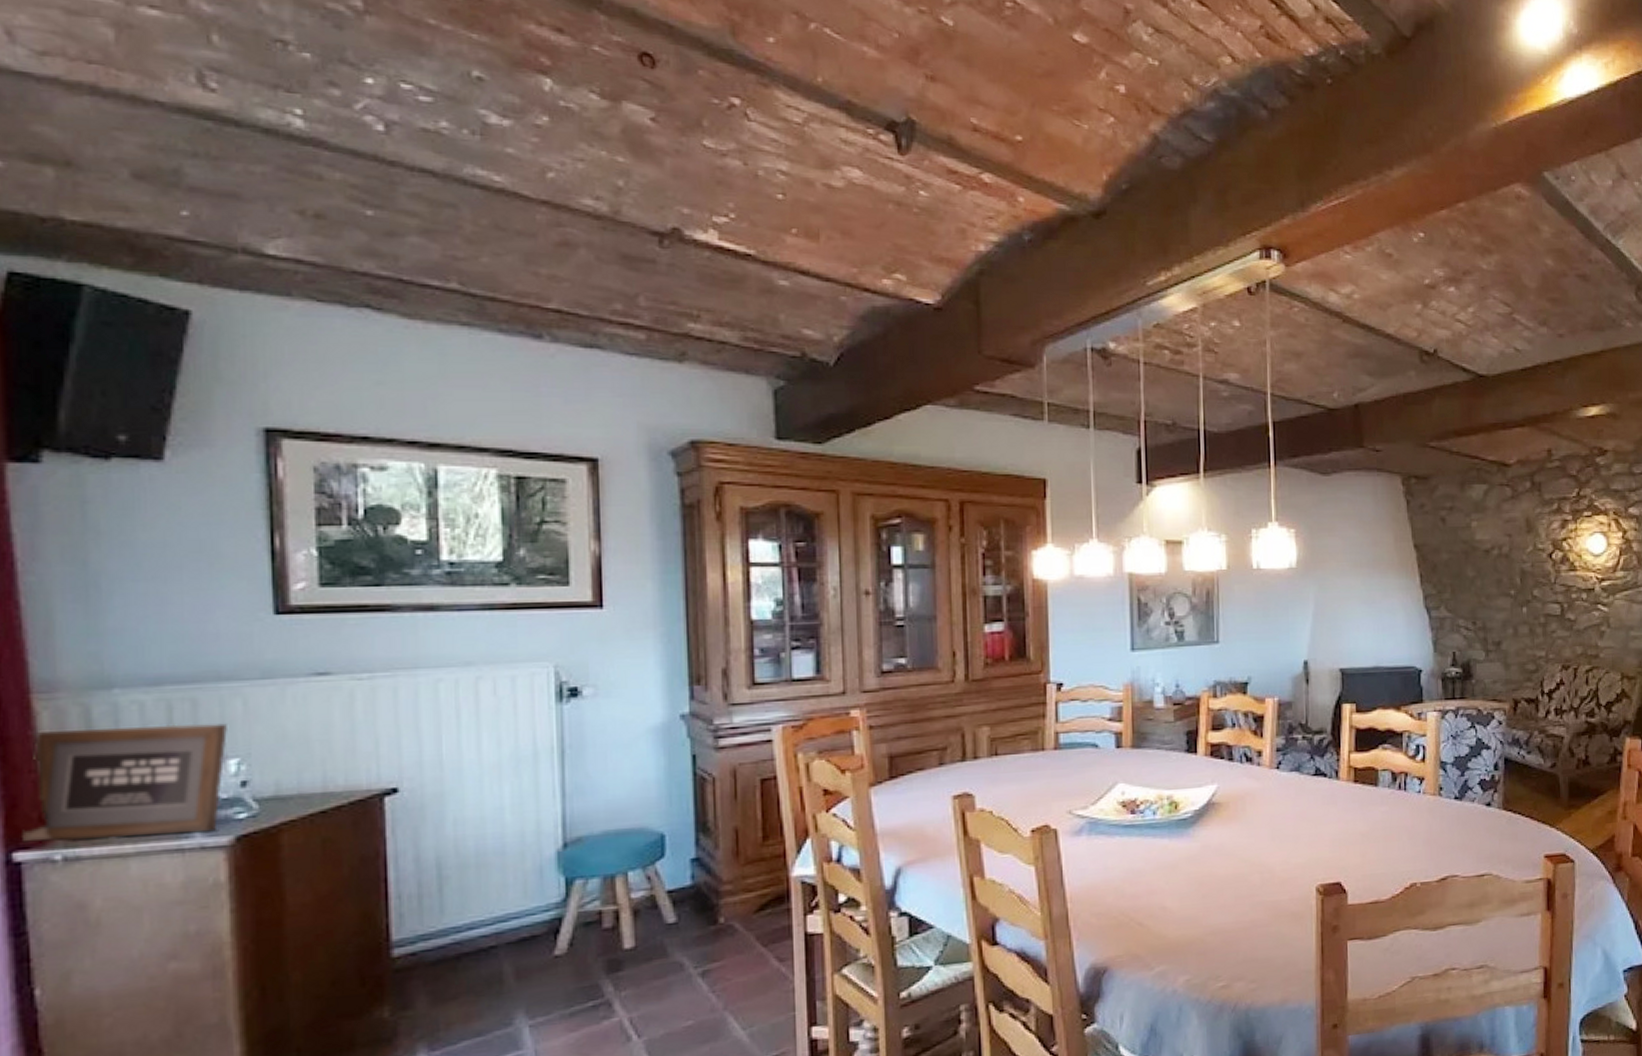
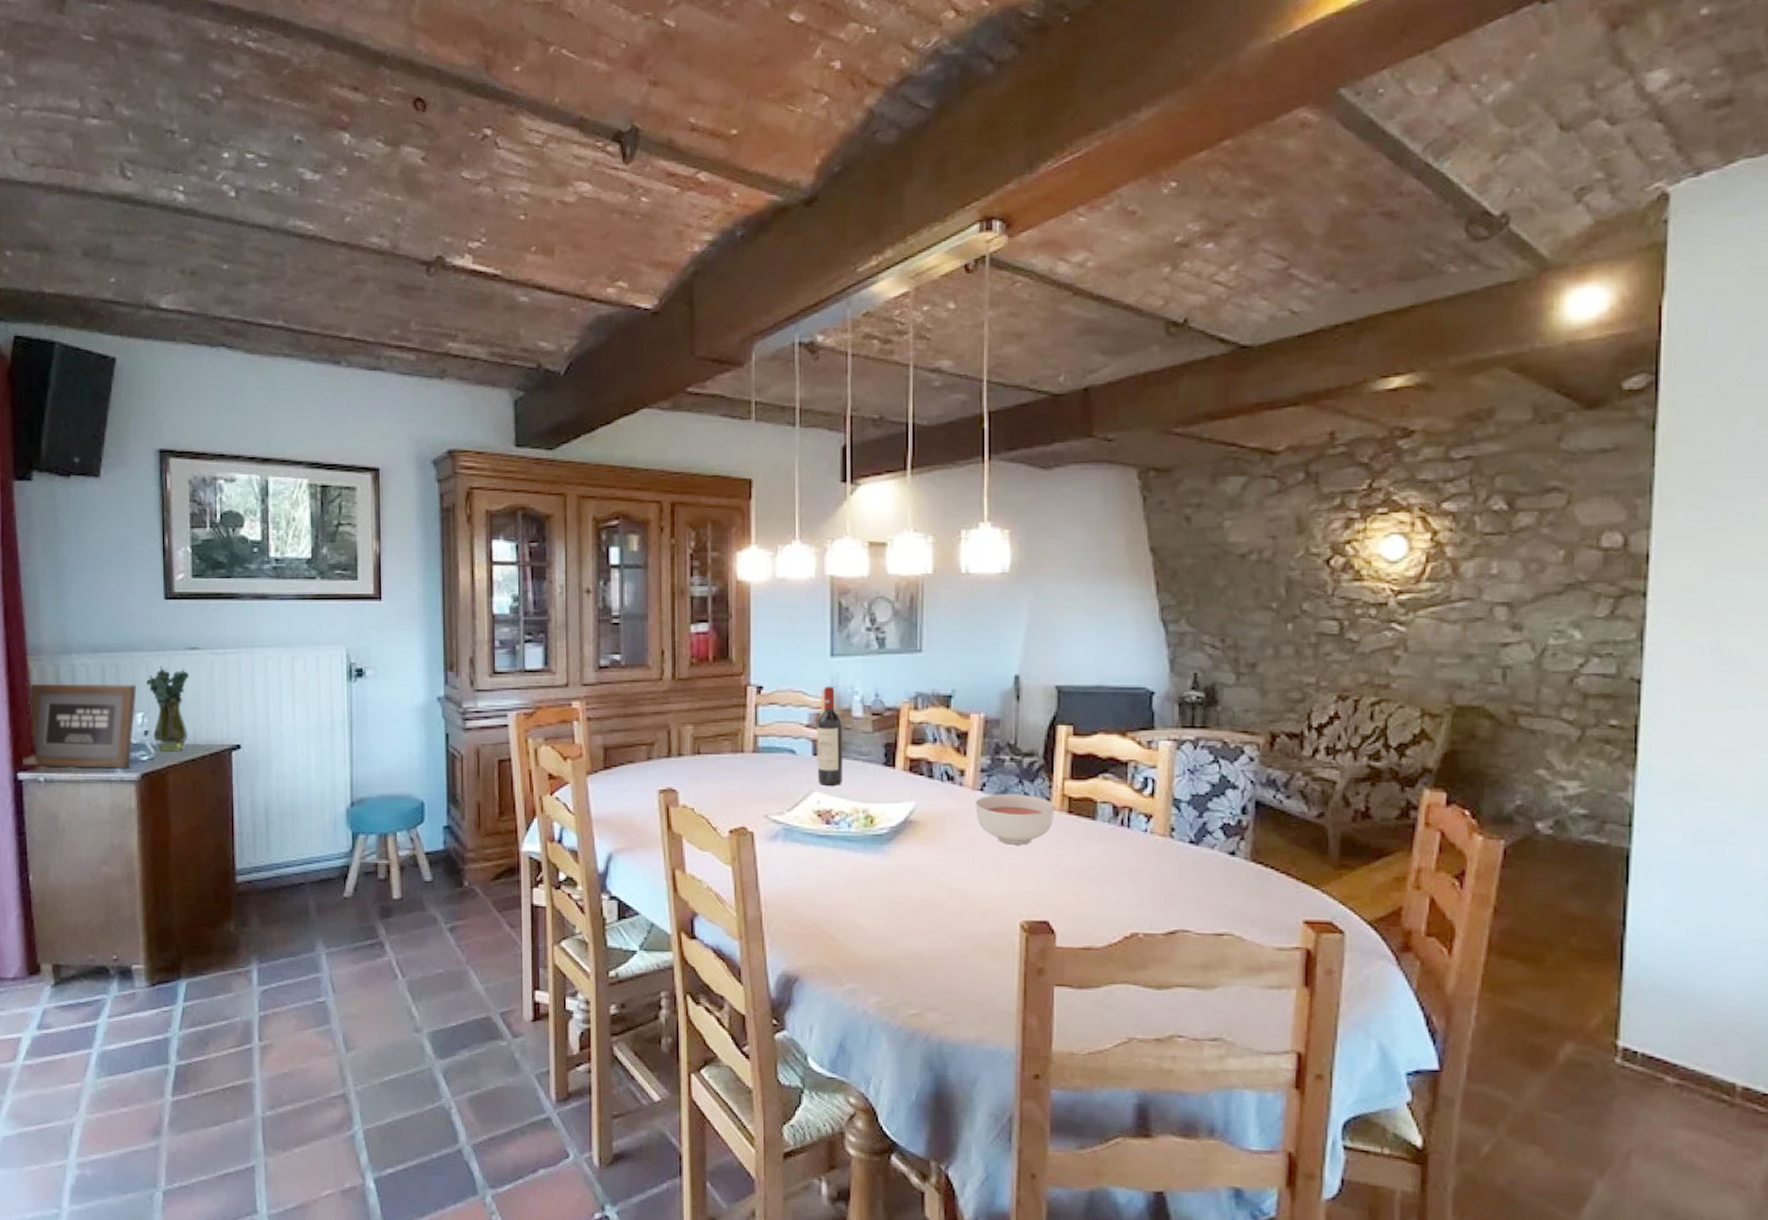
vase: none [244,697,316,805] -> present [147,665,190,752]
wine bottle: none [1119,680,1146,776] -> present [817,687,842,786]
bowl: none [1272,769,1343,816] -> present [975,794,1055,845]

